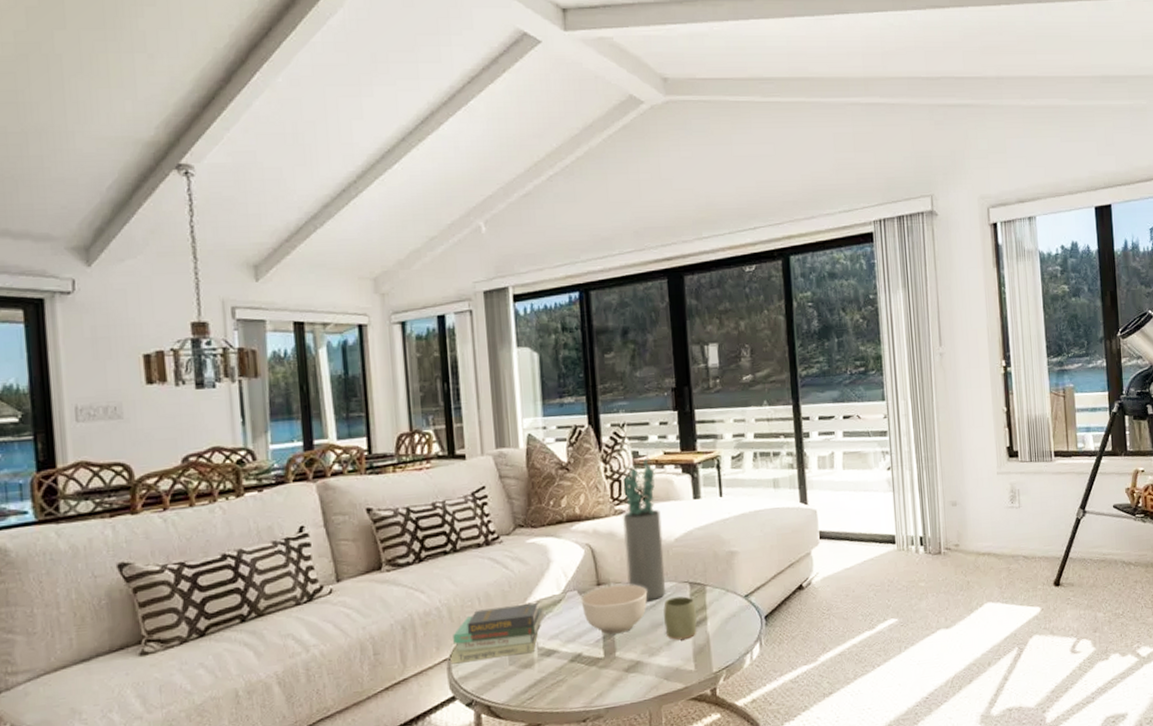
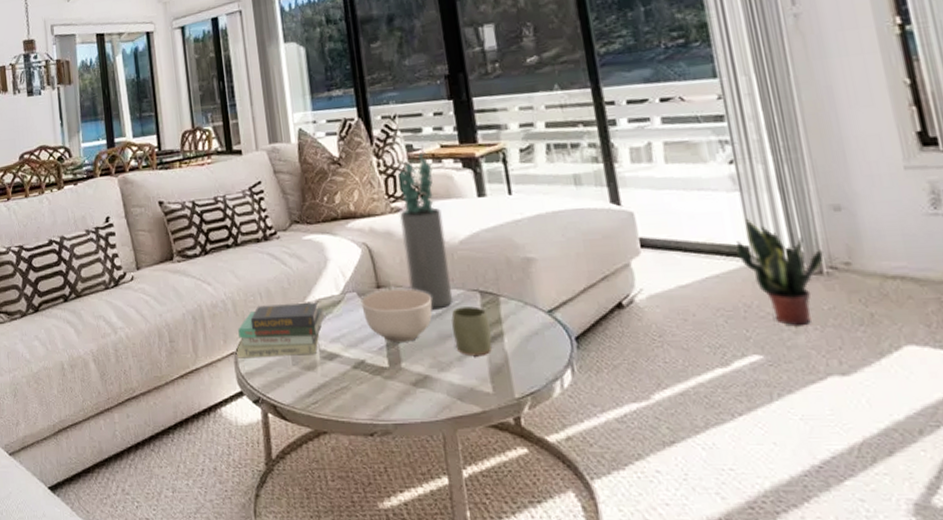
potted plant: none [886,513,944,594] -> present [736,218,825,326]

